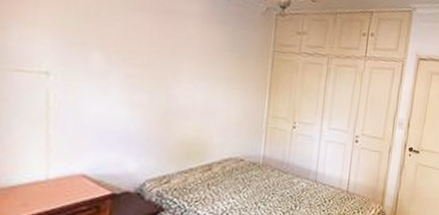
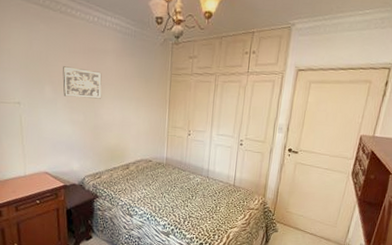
wall art: none [120,27,180,76] -> present [63,66,102,99]

